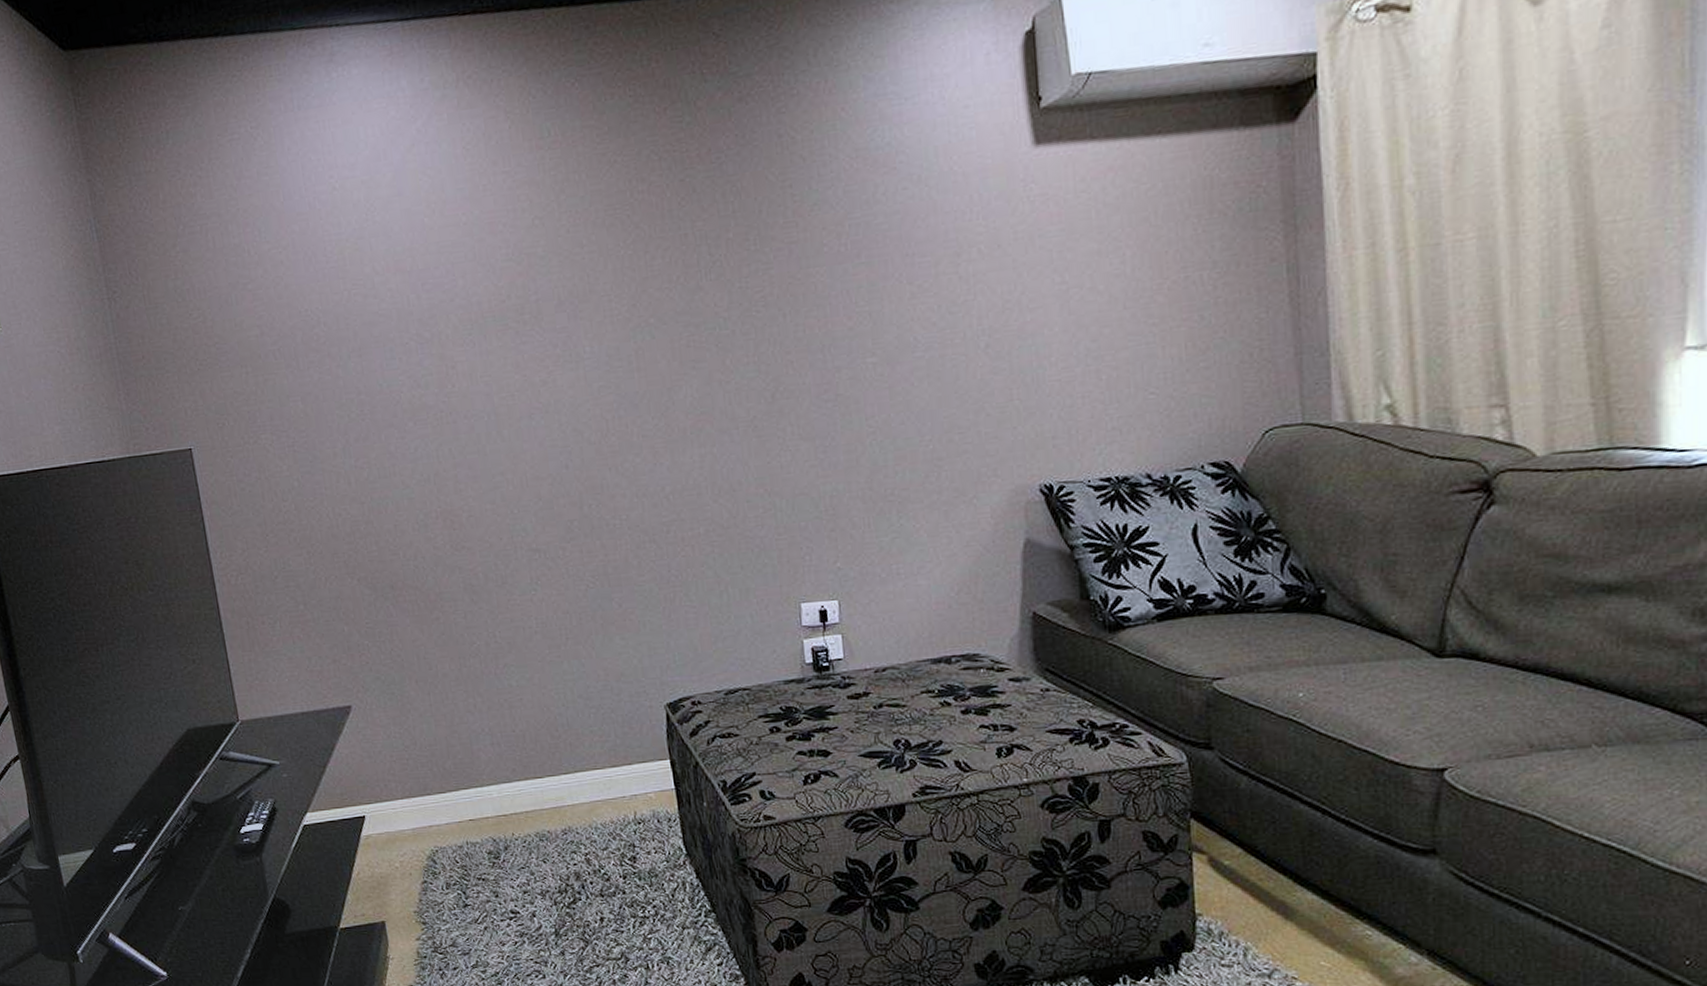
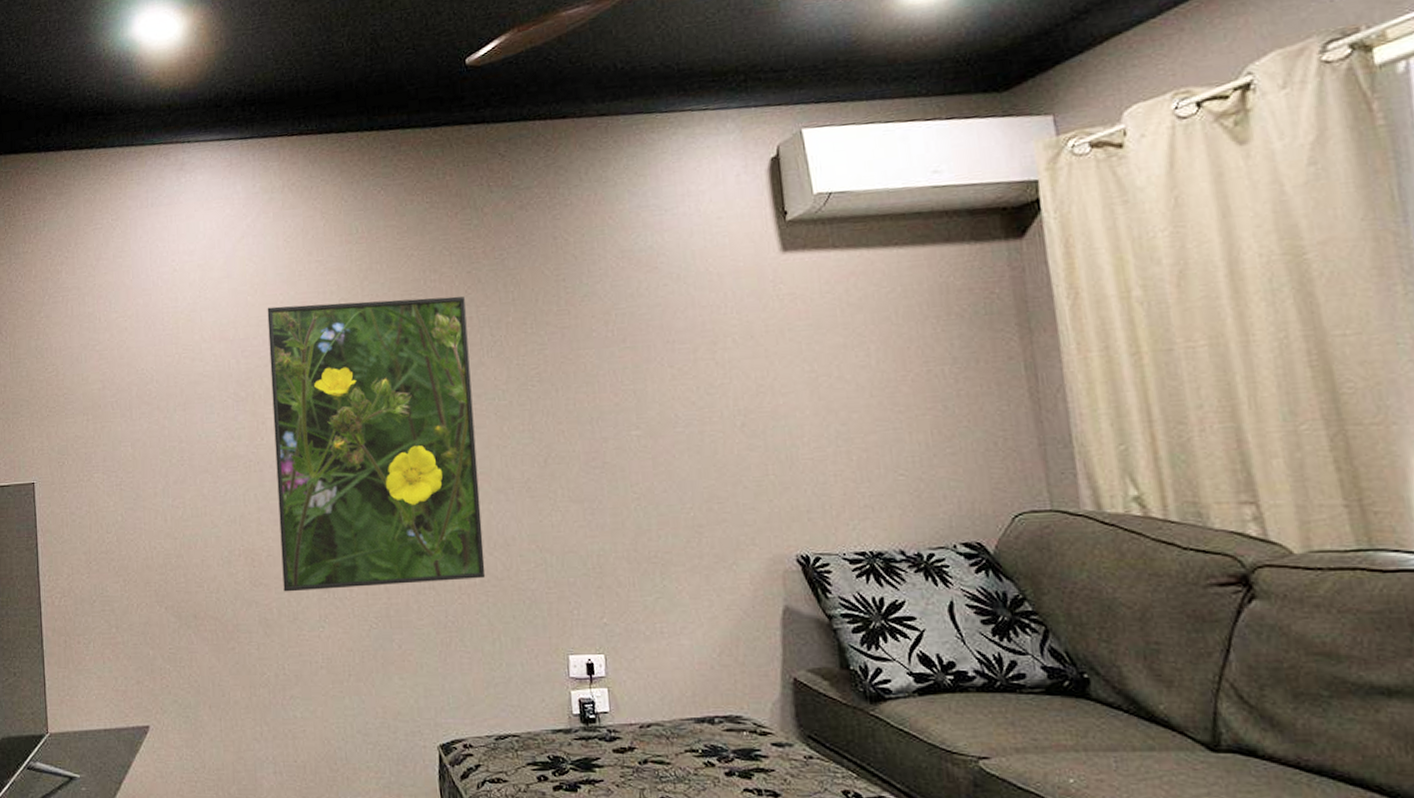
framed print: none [448,210,710,555] -> present [267,296,486,592]

